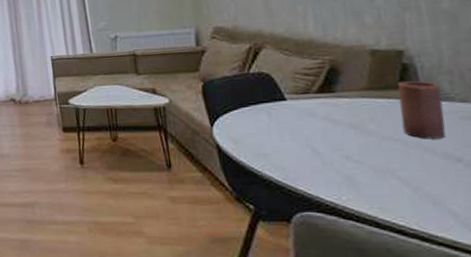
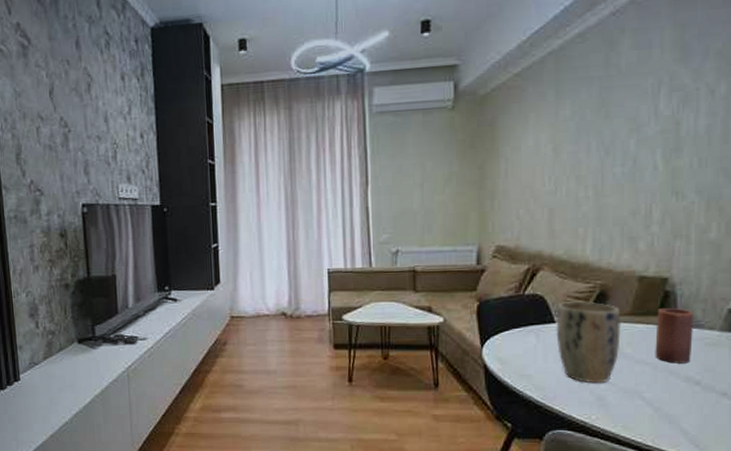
plant pot: none [286,78,363,162] -> present [556,301,621,384]

